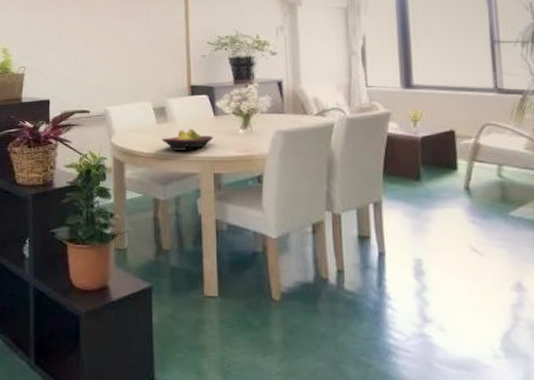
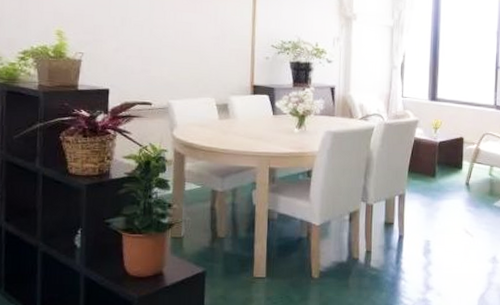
fruit bowl: present [161,129,214,151] -> none [222,126,272,146]

